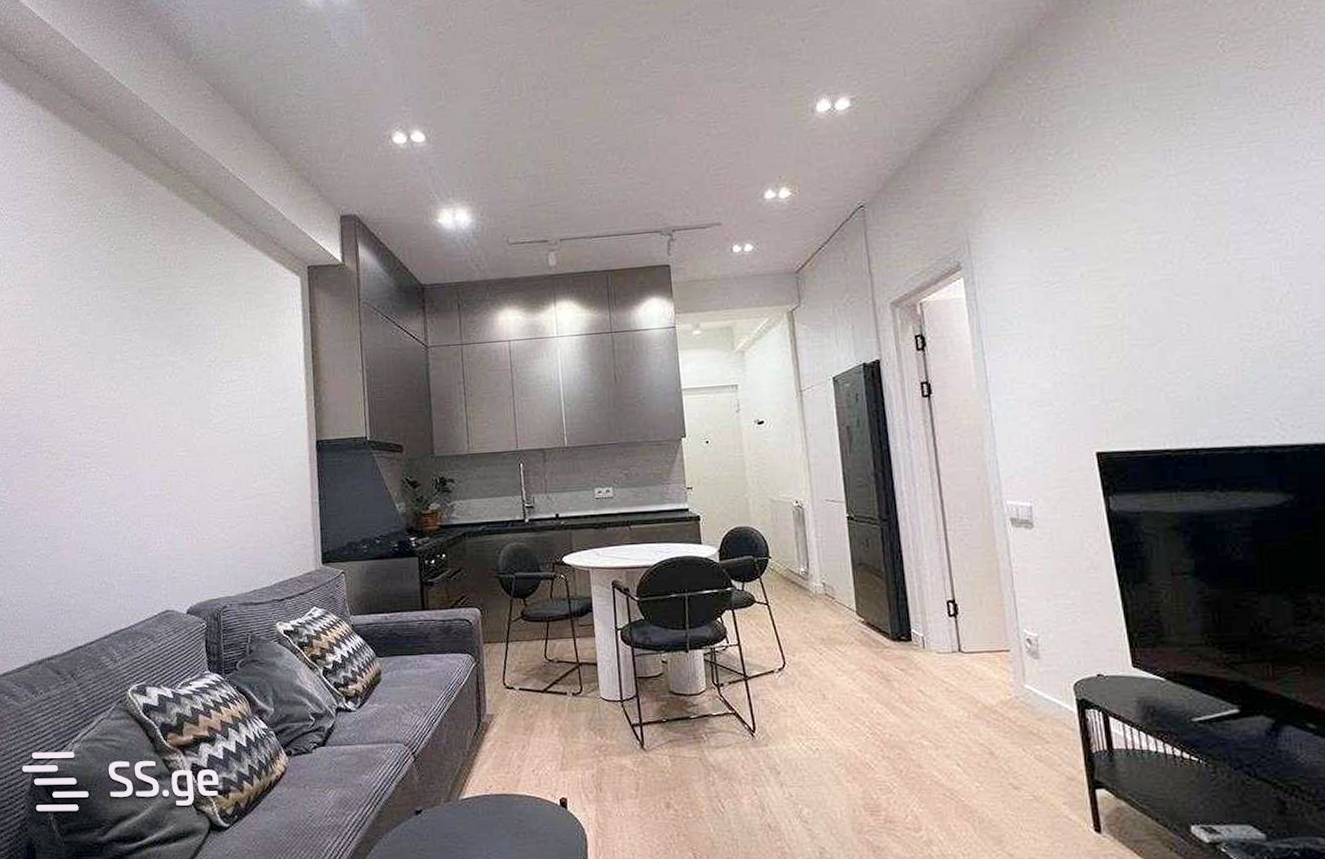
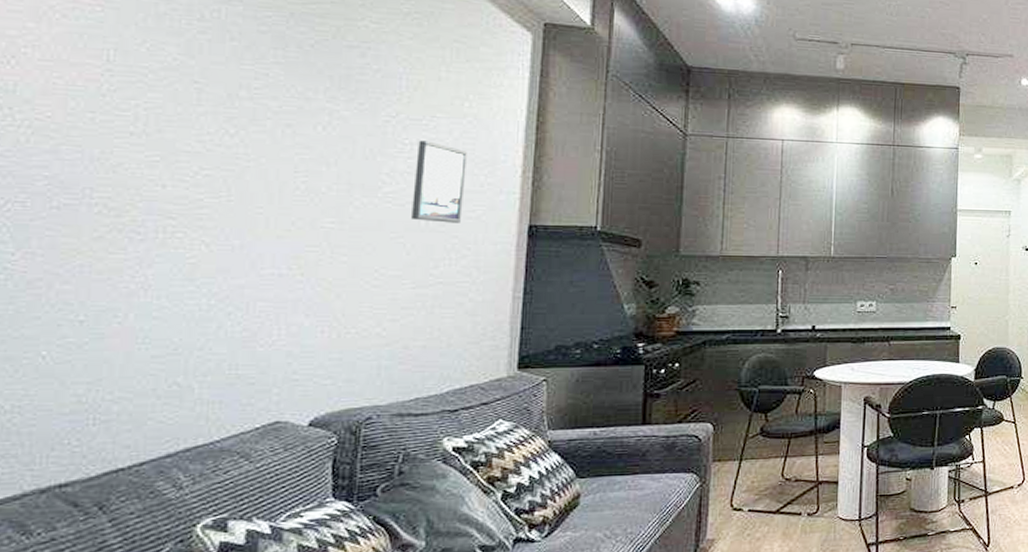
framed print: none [232,378,268,445] -> present [412,140,467,223]

